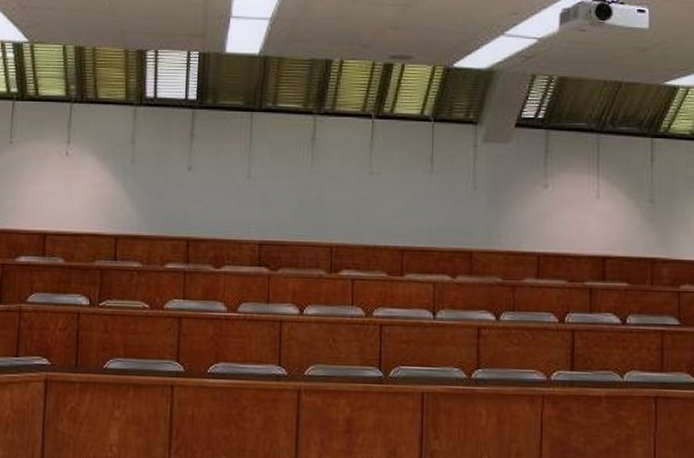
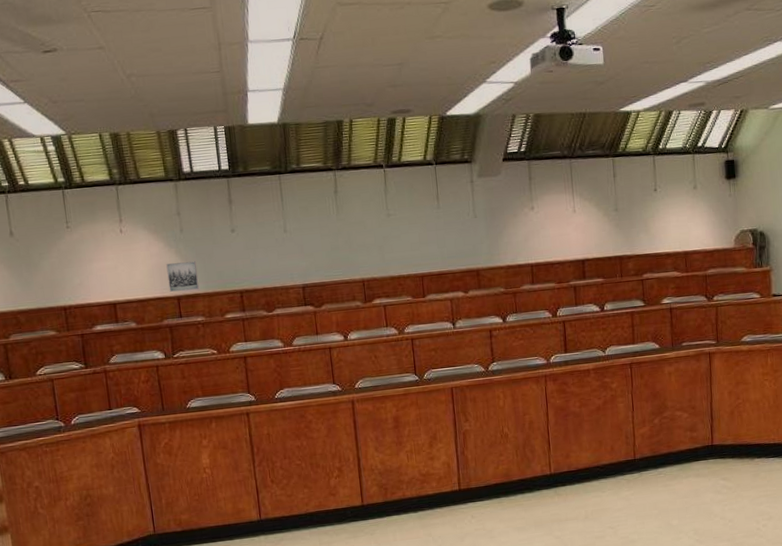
wall art: none [108,197,142,230] -> present [166,261,200,292]

